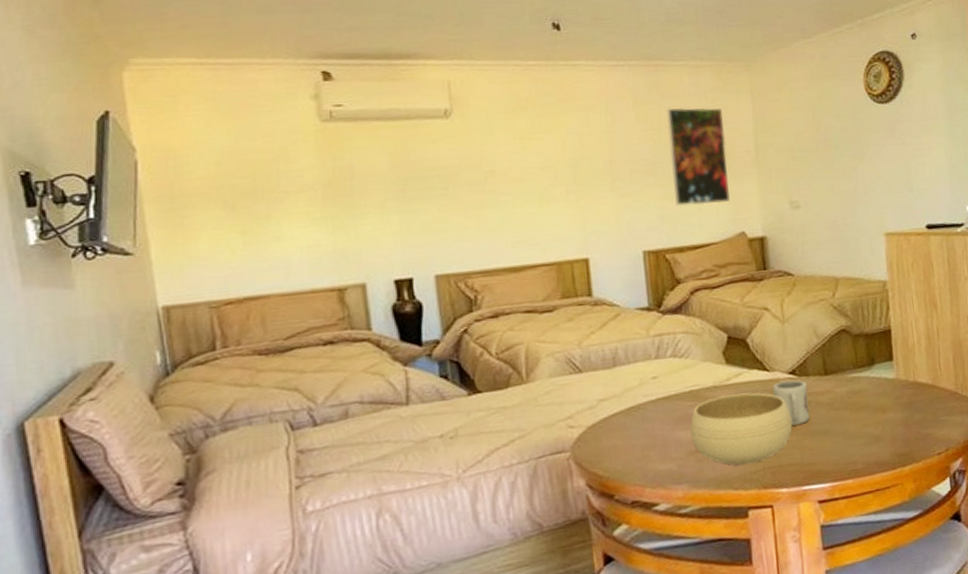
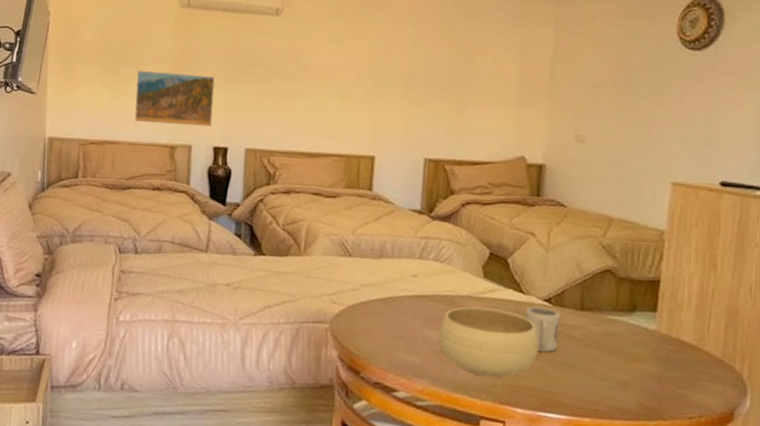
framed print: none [275,198,387,267] -> present [134,70,215,127]
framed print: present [666,107,730,206] -> none [463,29,523,126]

